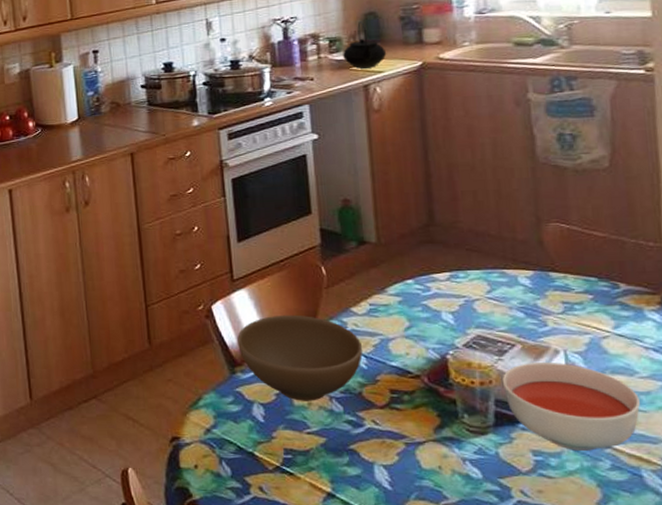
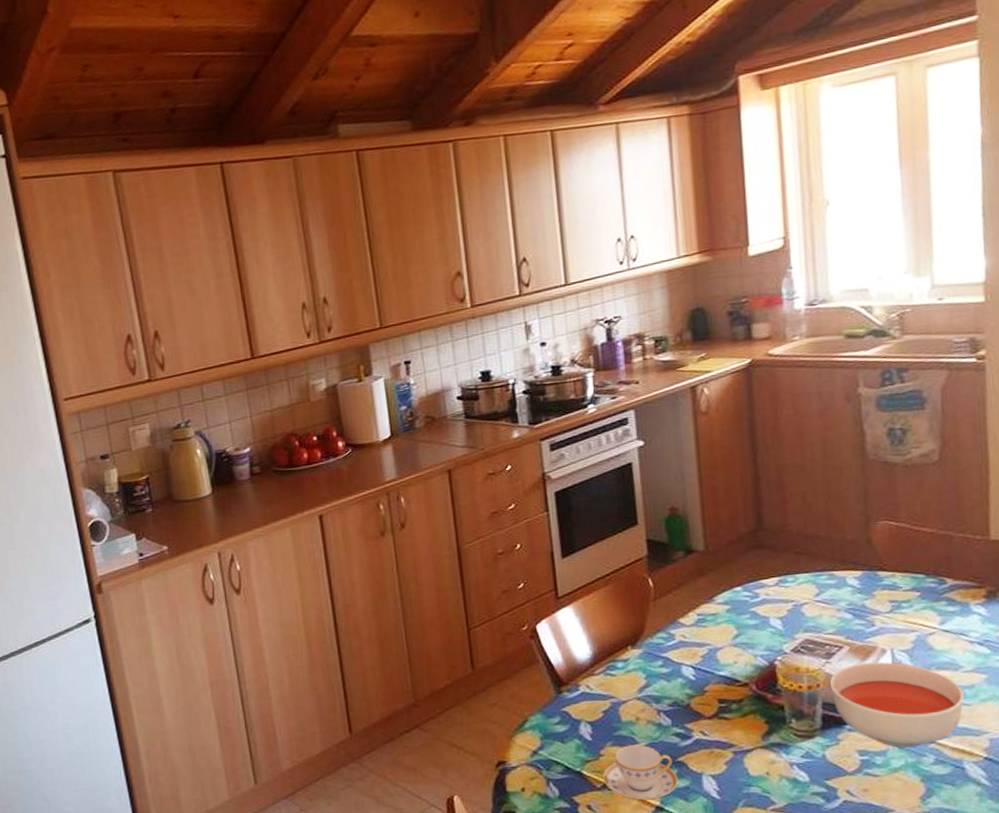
bowl: present [237,314,363,401] -> none [563,629,691,717]
teacup: none [274,429,350,486] -> present [602,744,678,801]
teapot: present [342,21,387,69] -> none [668,318,715,369]

